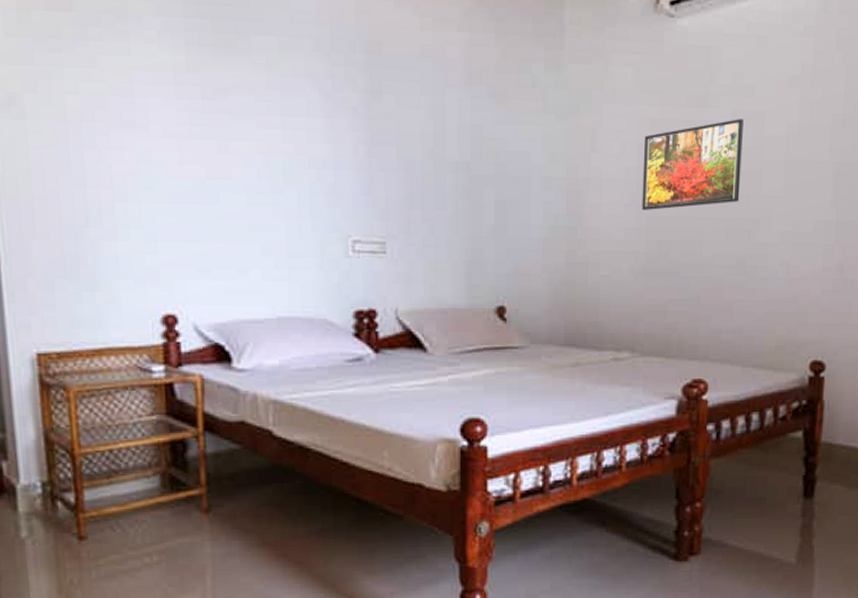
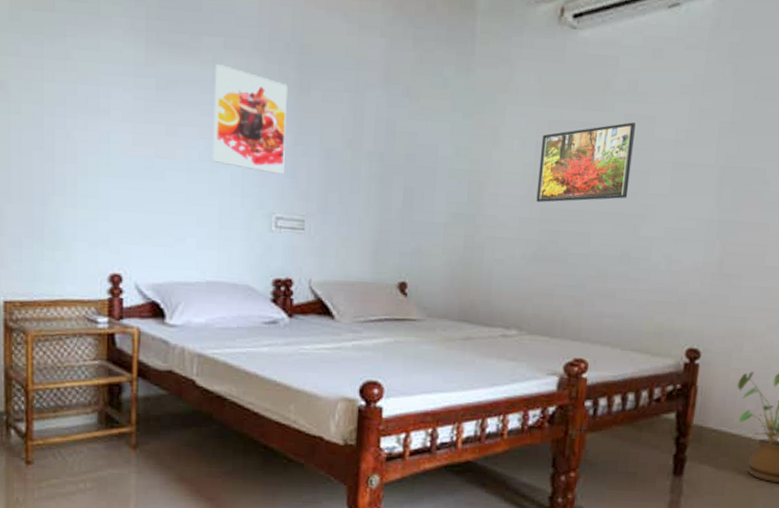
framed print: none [271,68,358,191] -> present [212,64,288,174]

